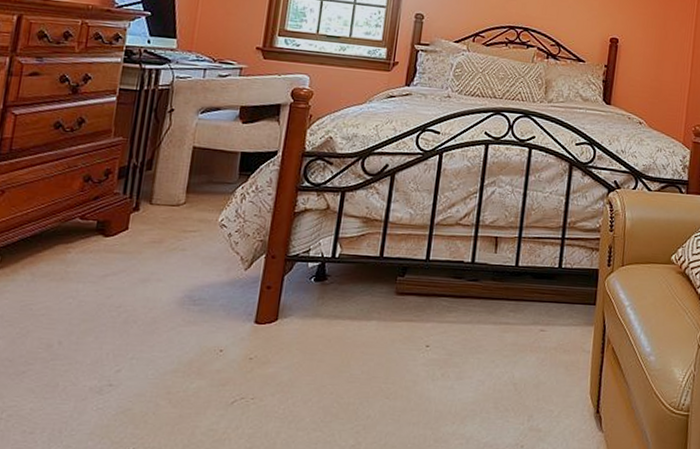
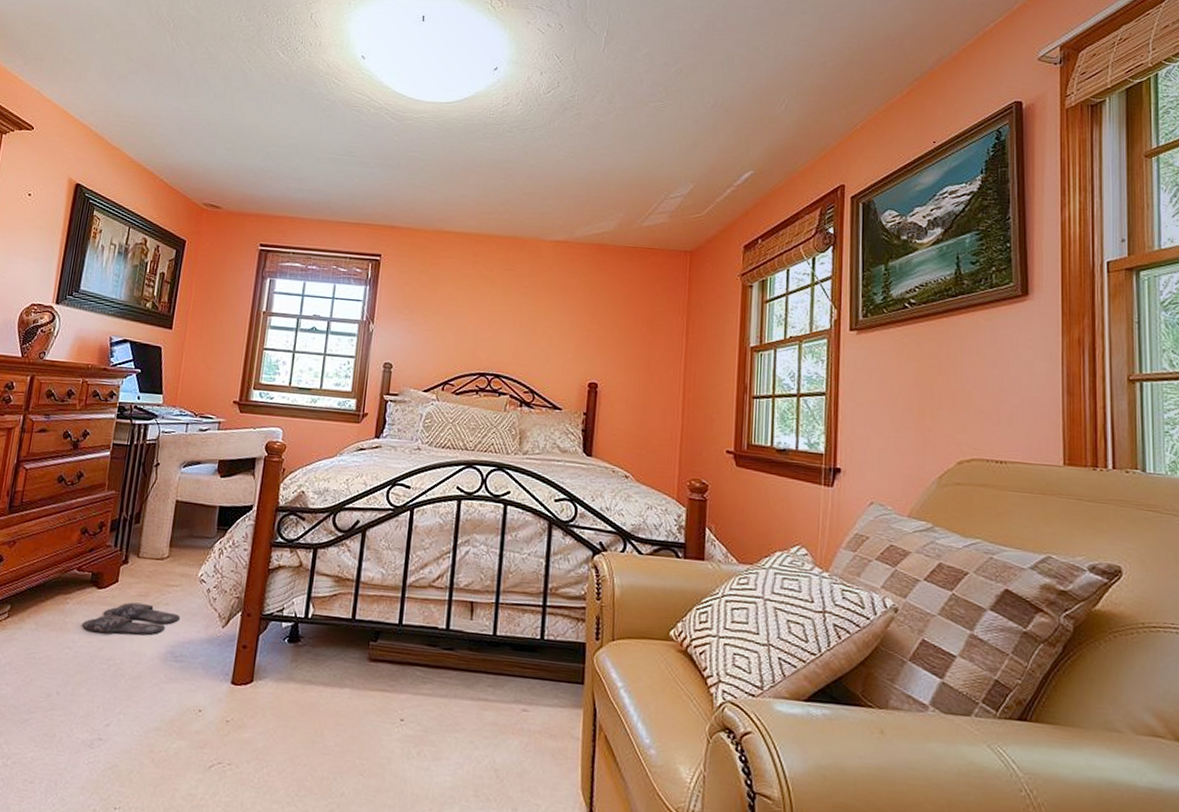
slippers: none [87,249,198,282] -> present [82,602,180,636]

